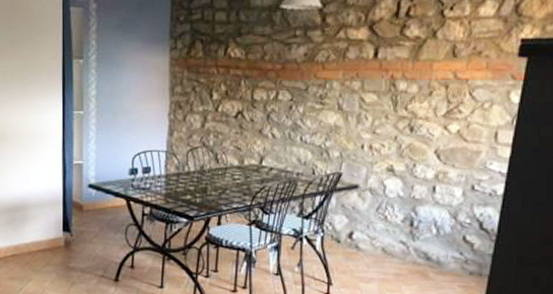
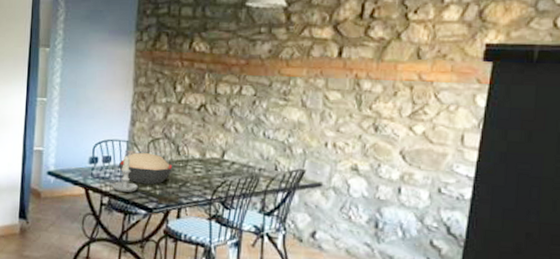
candle: none [153,166,178,202] -> present [112,156,138,192]
decorative bowl: none [158,162,212,194] -> present [118,152,173,185]

